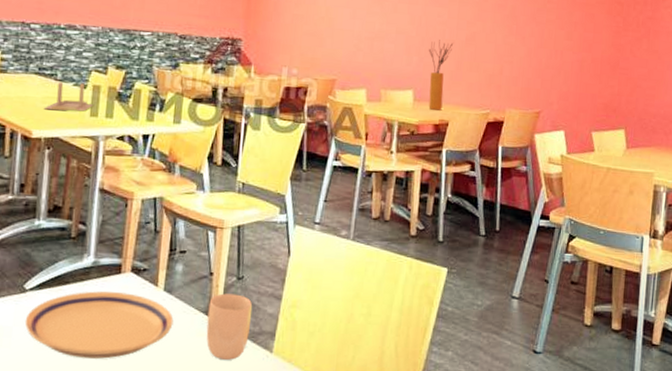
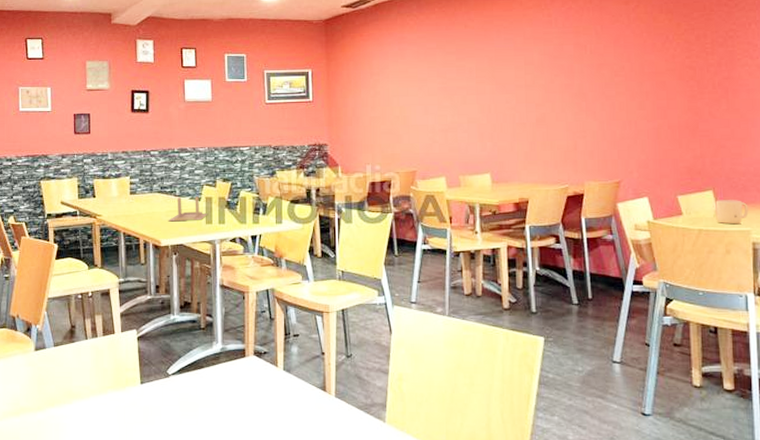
plate: present [24,291,174,359] -> none [171,373,294,432]
cup: present [206,293,253,360] -> none [324,370,363,430]
vase: present [428,40,454,111] -> none [500,124,525,190]
mug: none [624,139,655,166] -> present [715,200,749,225]

